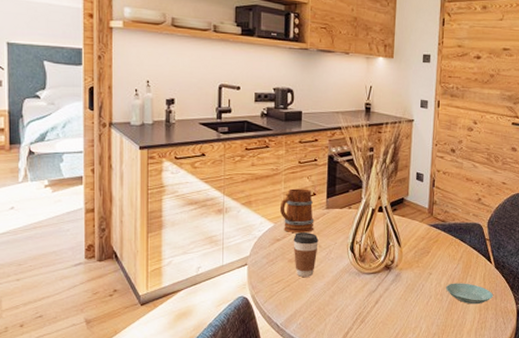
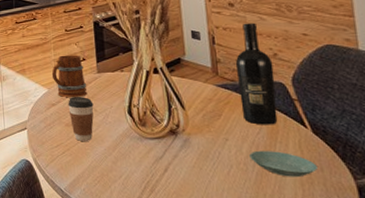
wine bottle: none [446,169,477,261] -> present [235,22,278,125]

